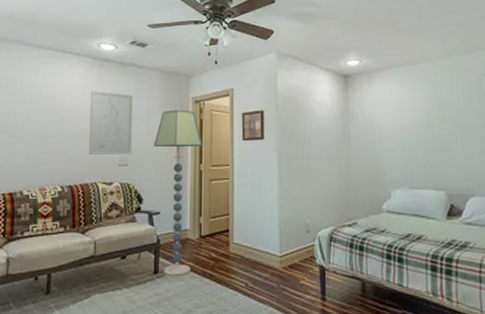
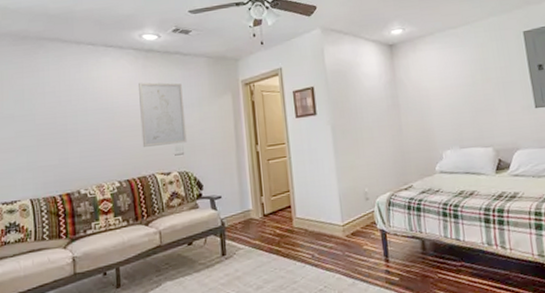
floor lamp: present [153,110,203,276] -> none [207,93,257,256]

